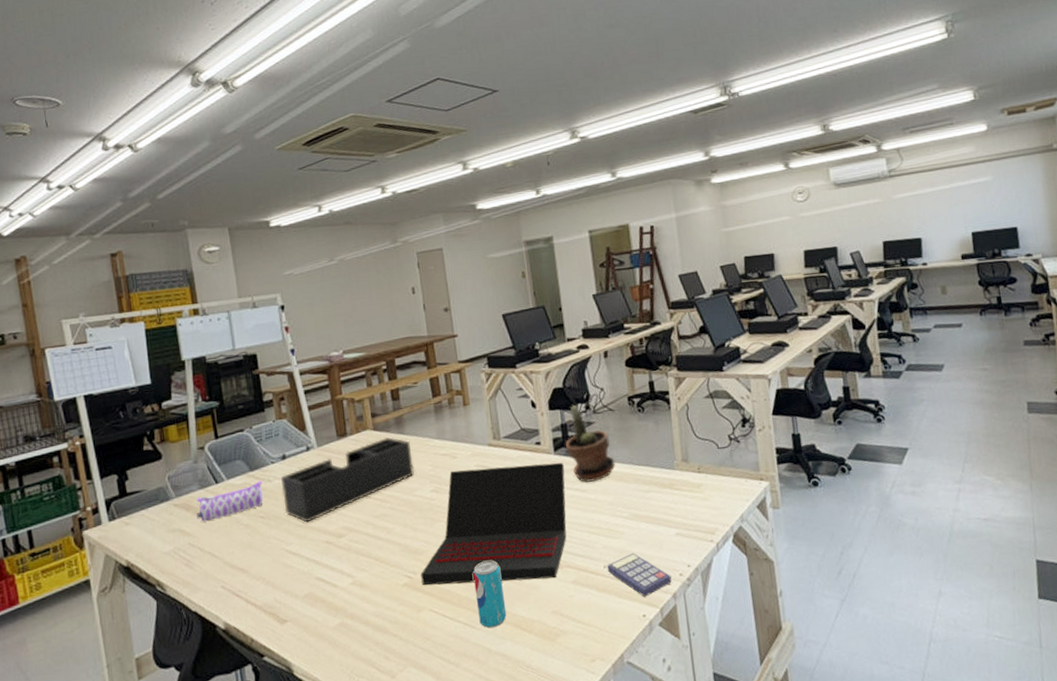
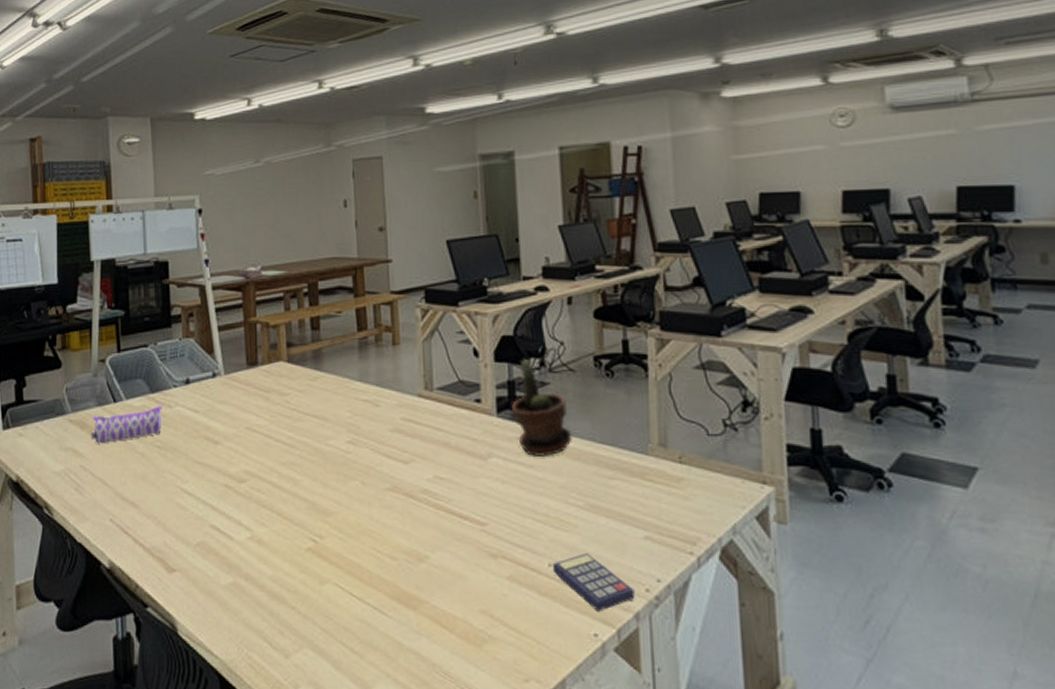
desk organizer: present [281,437,415,523] -> none [183,373,331,460]
laptop: present [421,462,567,585] -> none [328,421,509,570]
beverage can: present [473,561,507,629] -> none [388,536,425,619]

